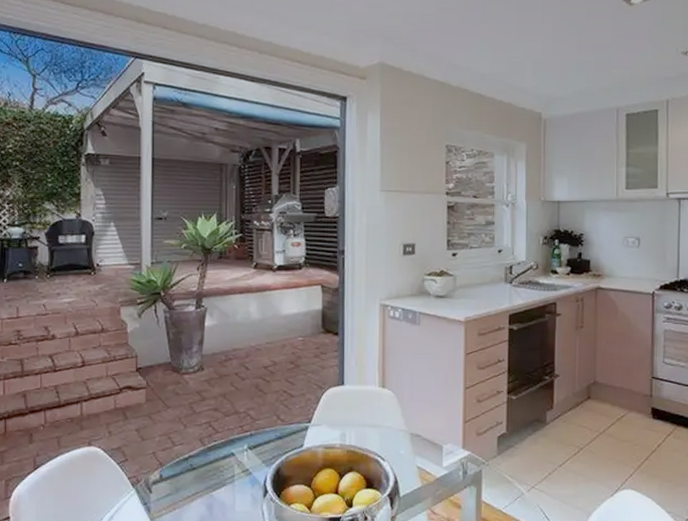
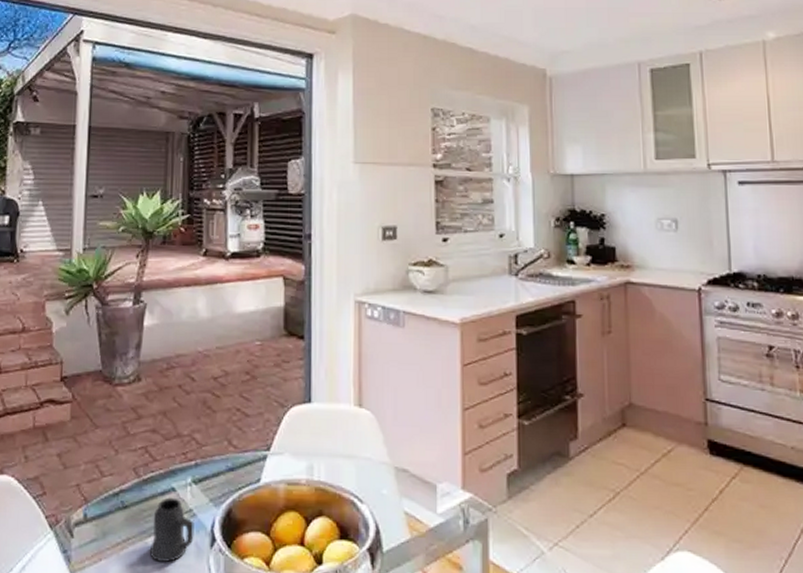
mug: none [214,460,250,509] -> present [149,497,194,562]

